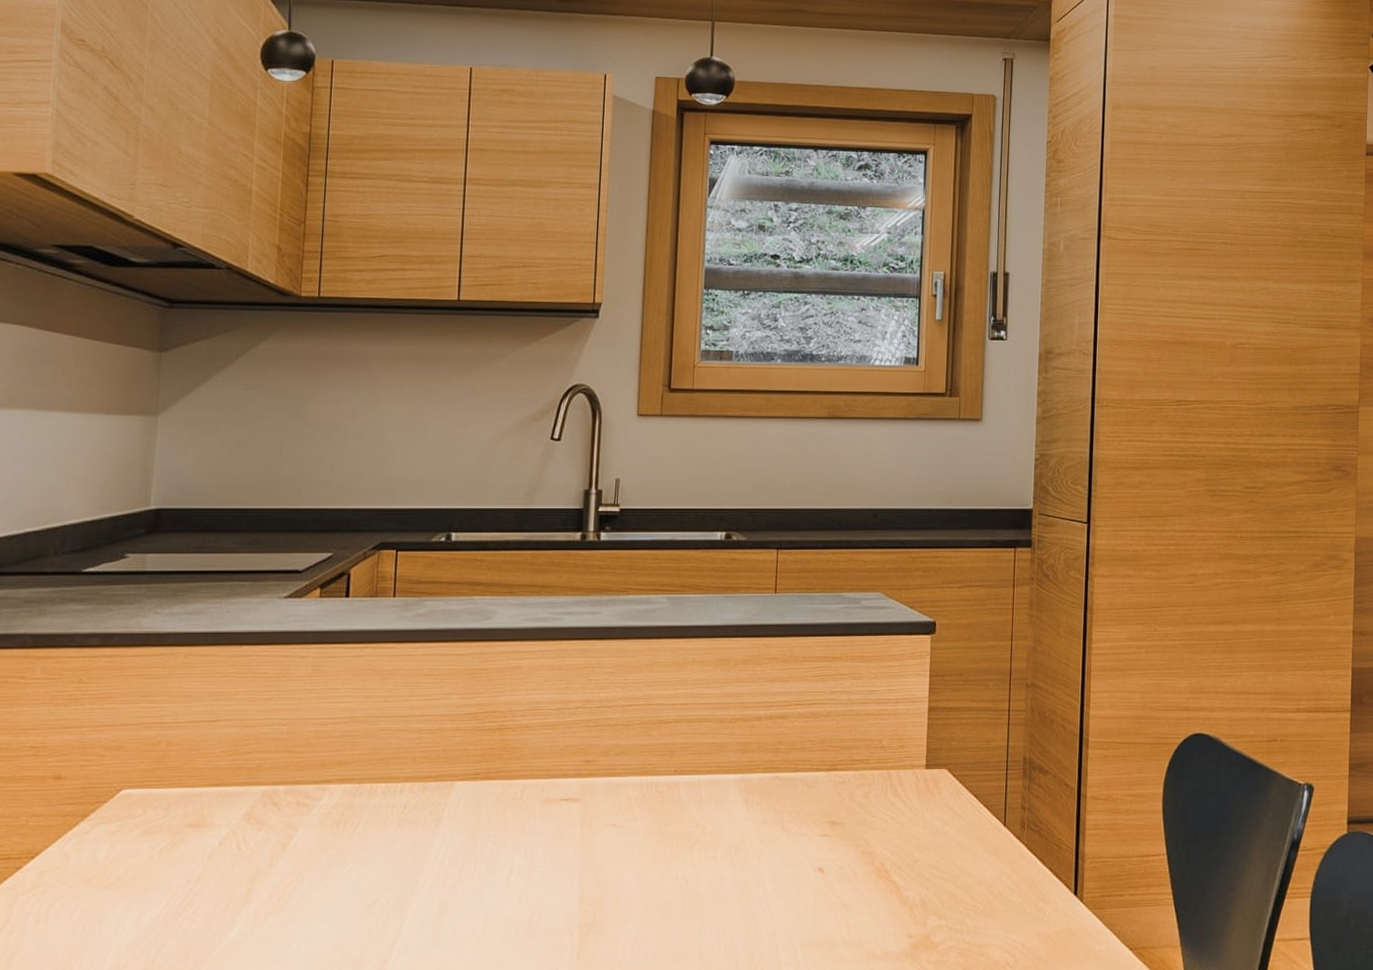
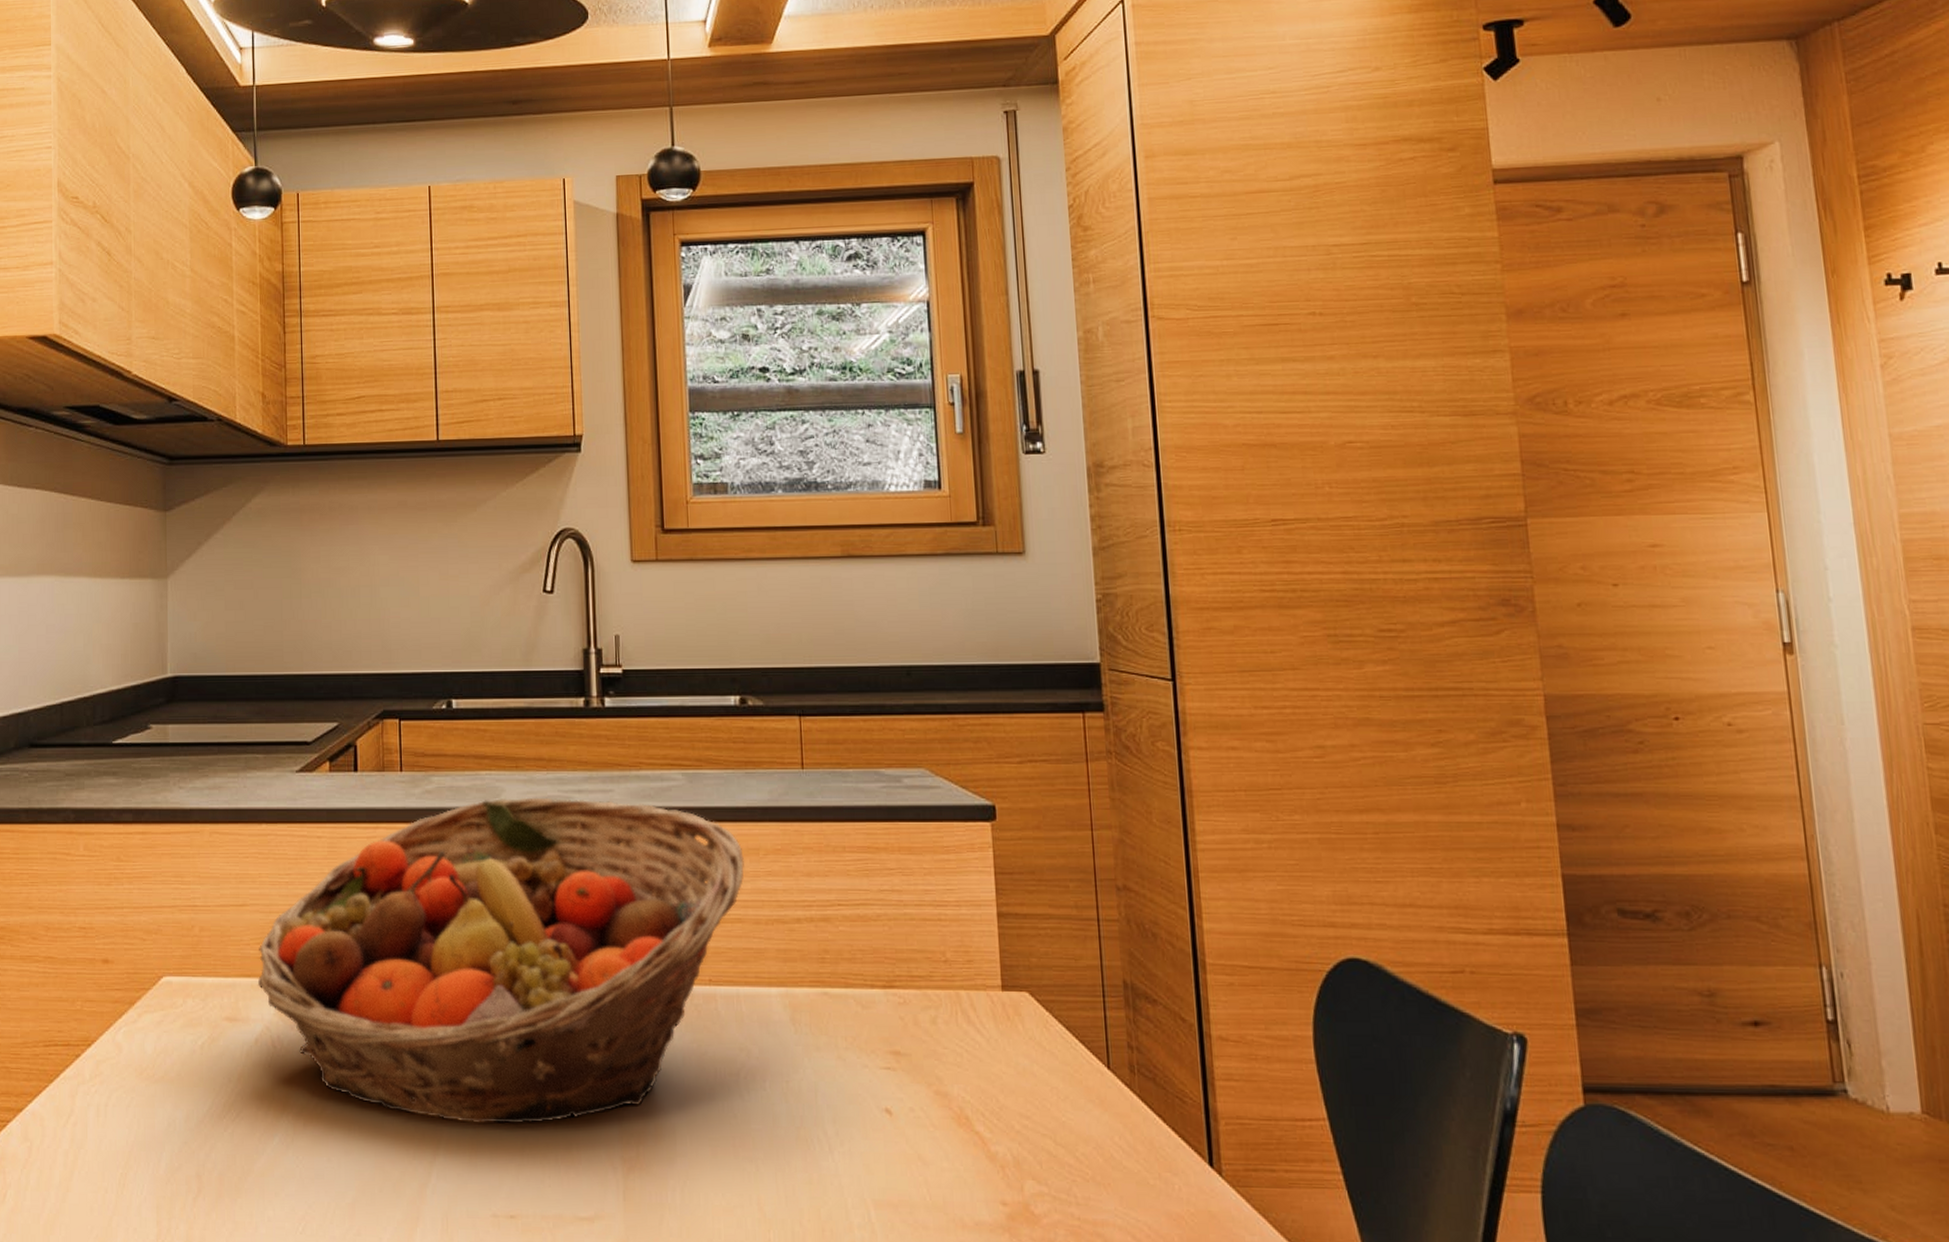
fruit basket: none [225,619,716,905] -> present [257,797,744,1125]

